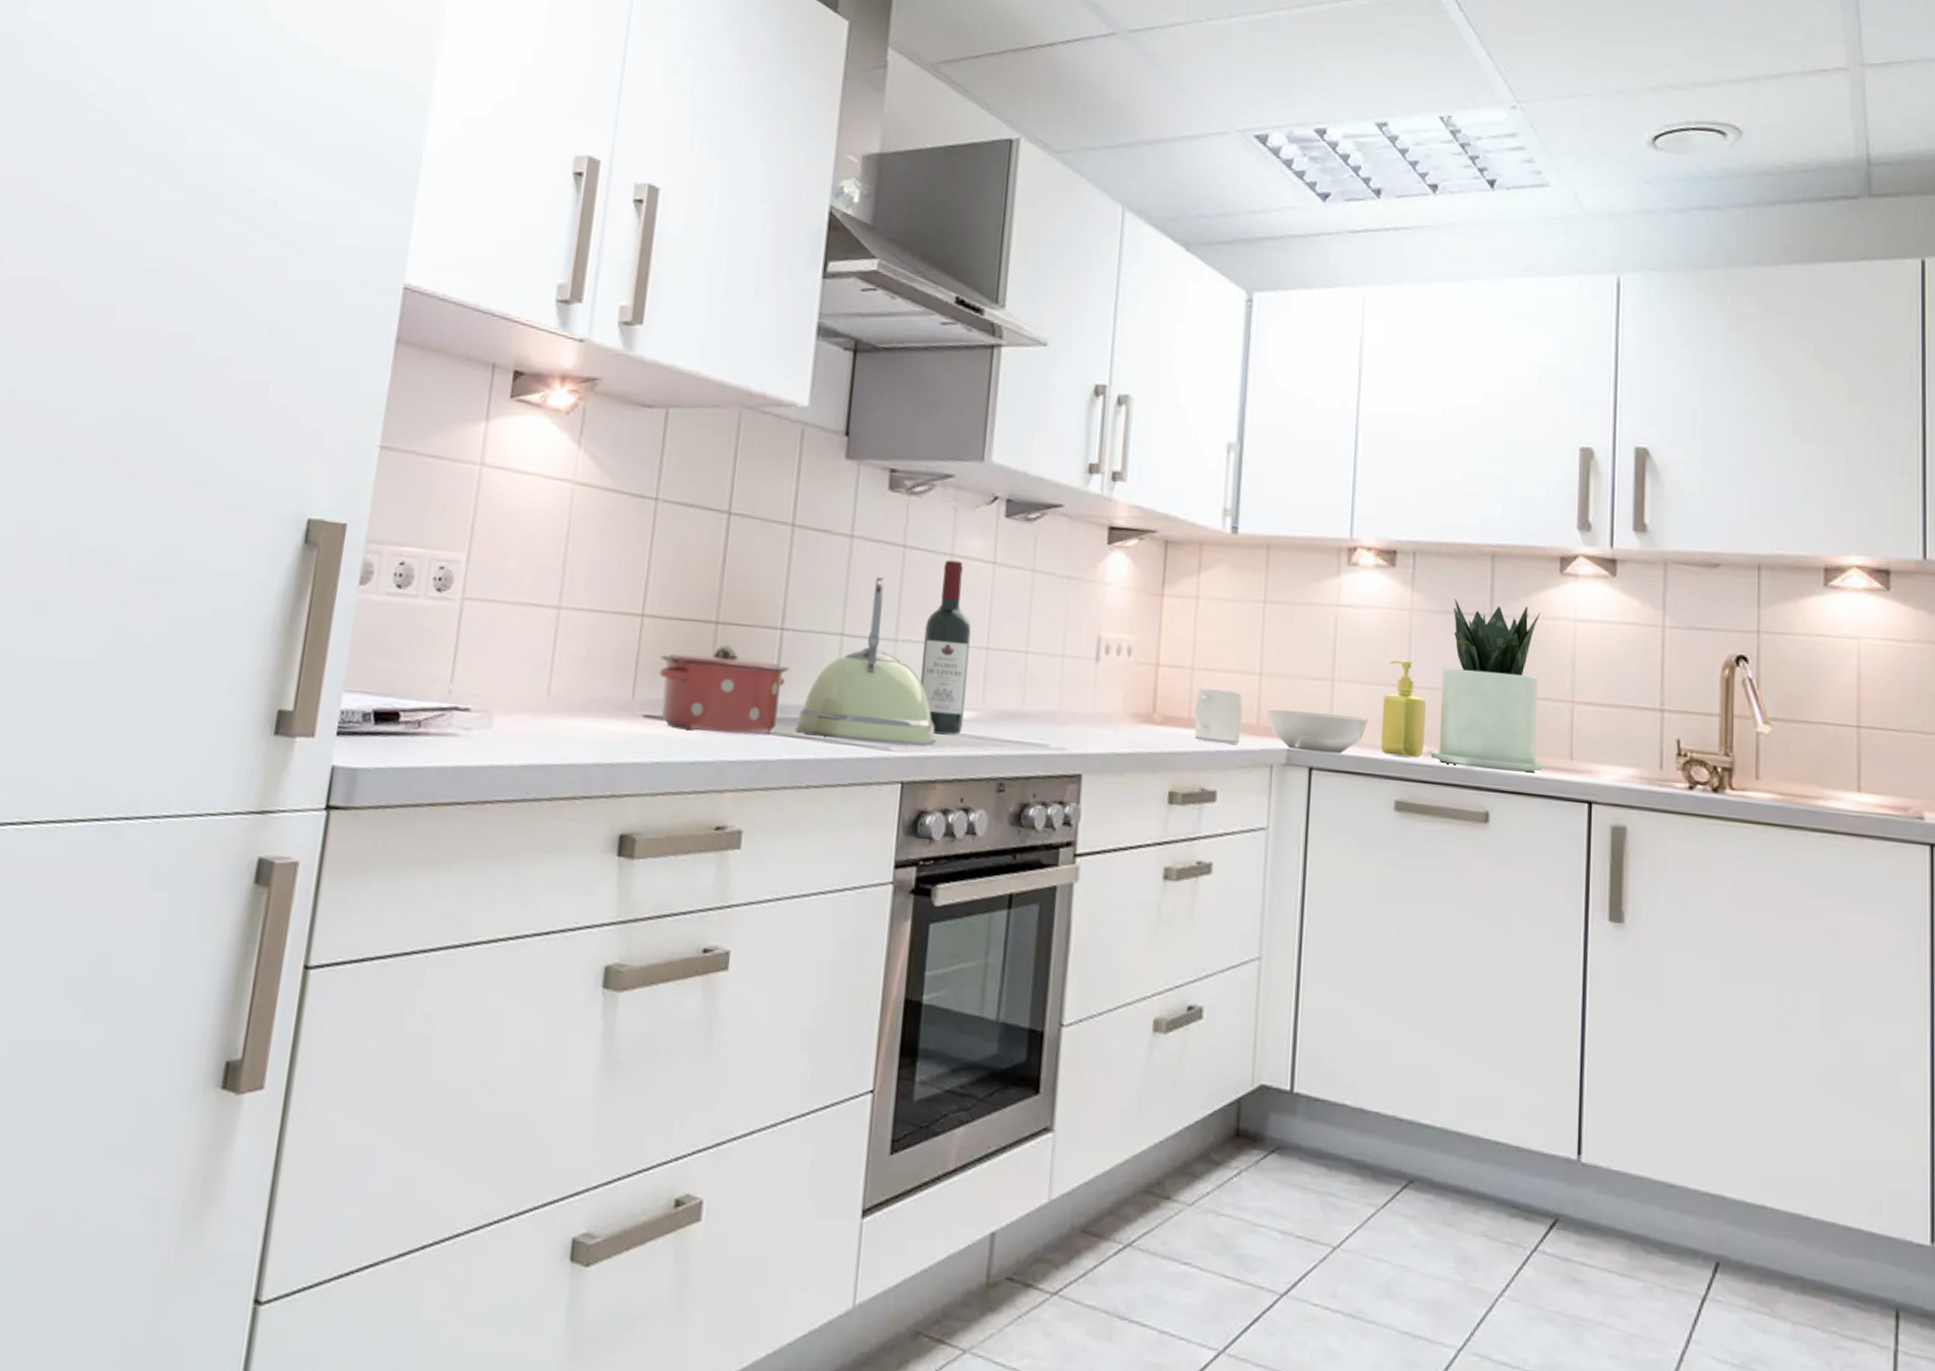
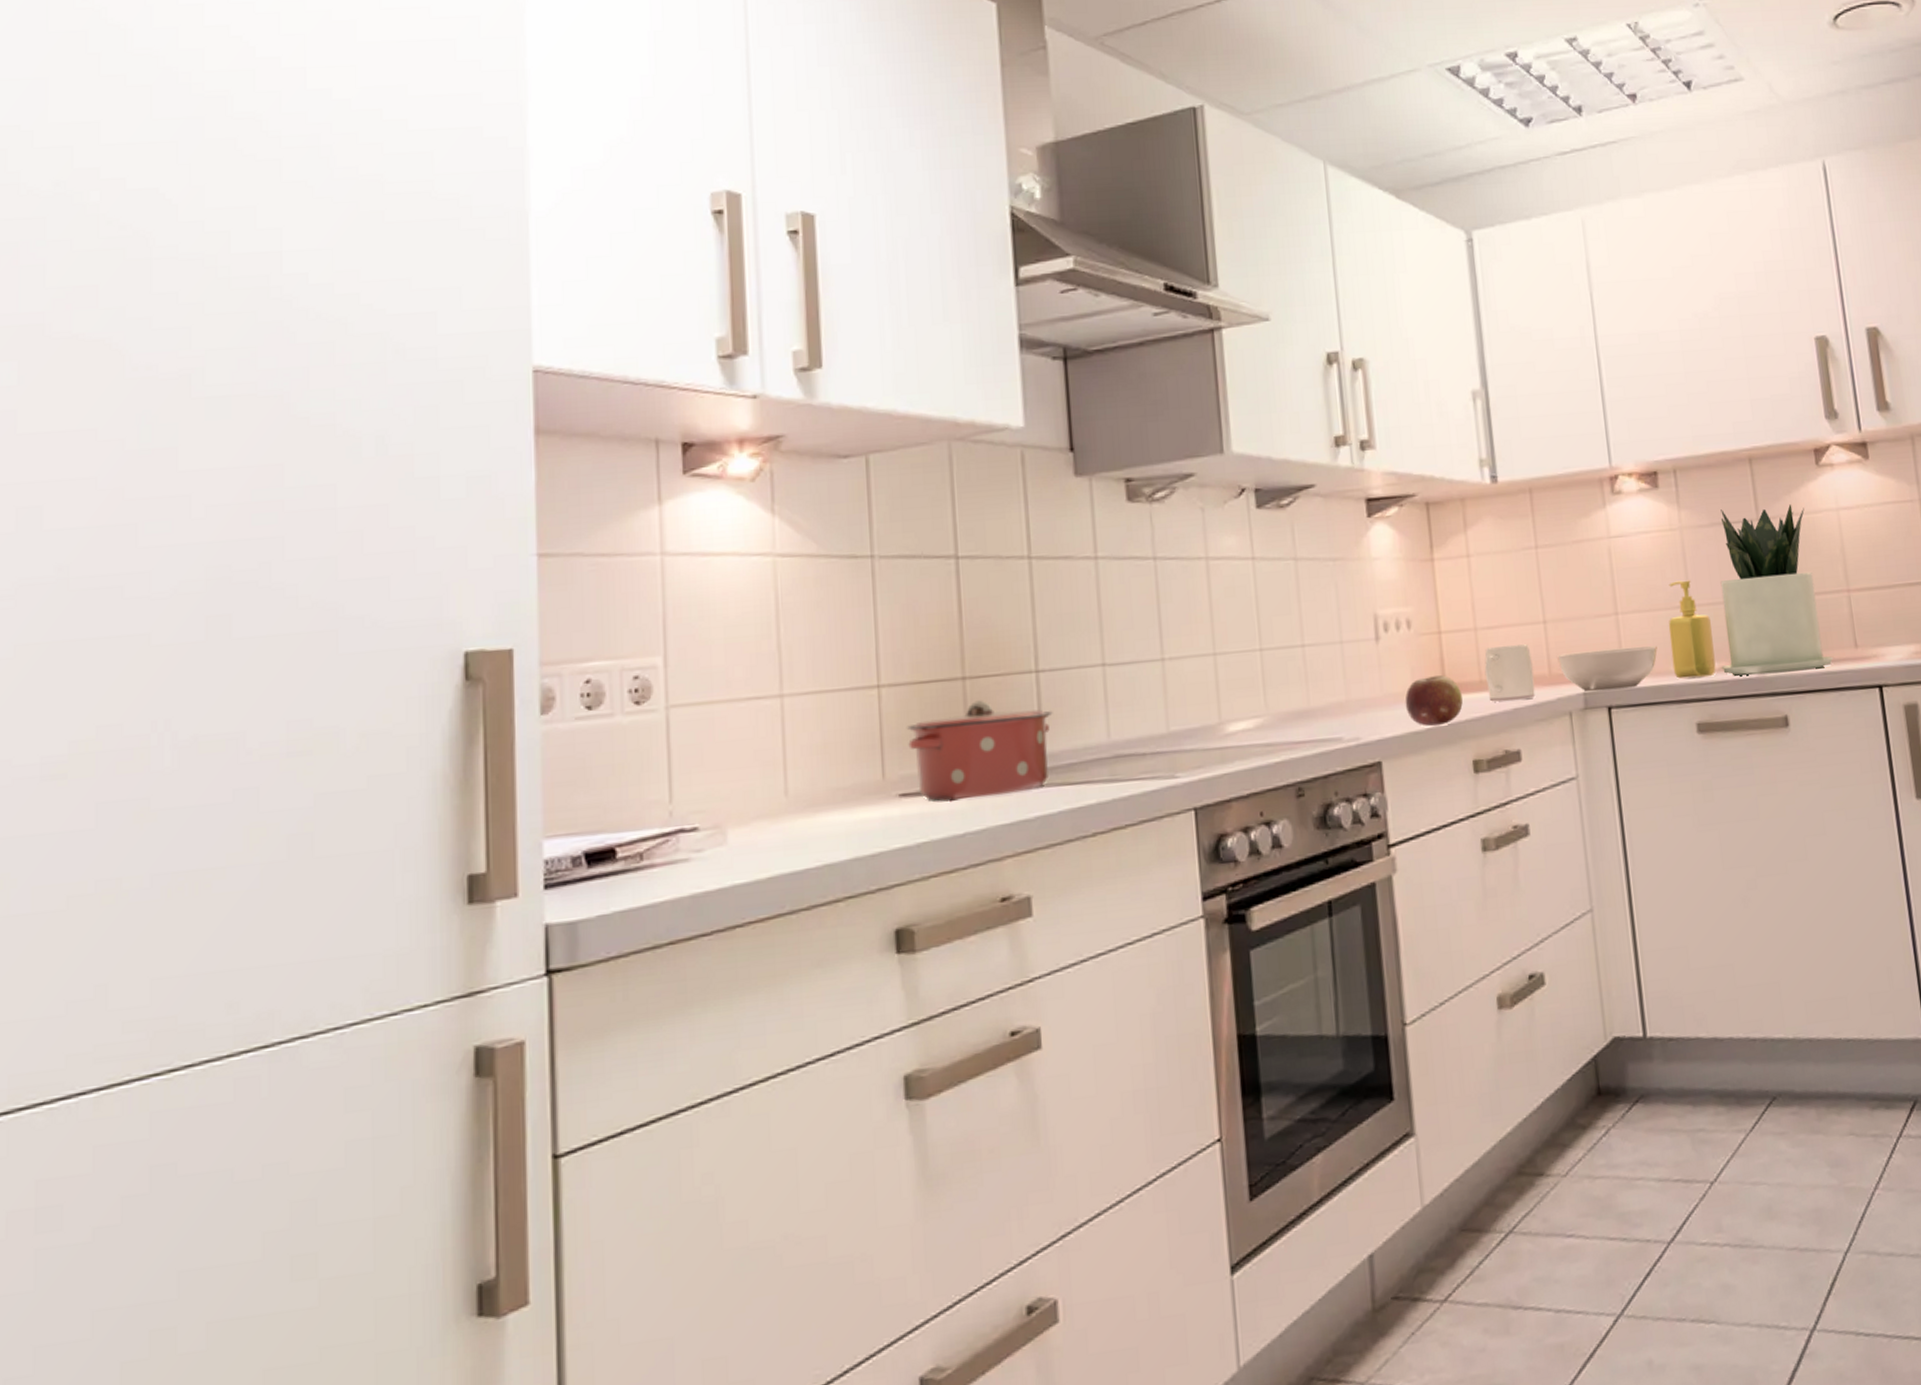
kettle: present [794,576,936,746] -> none [1069,595,1223,779]
wine bottle: present [920,560,971,736] -> none [1191,563,1250,750]
fruit: none [1113,704,1169,753] -> present [1405,675,1463,727]

